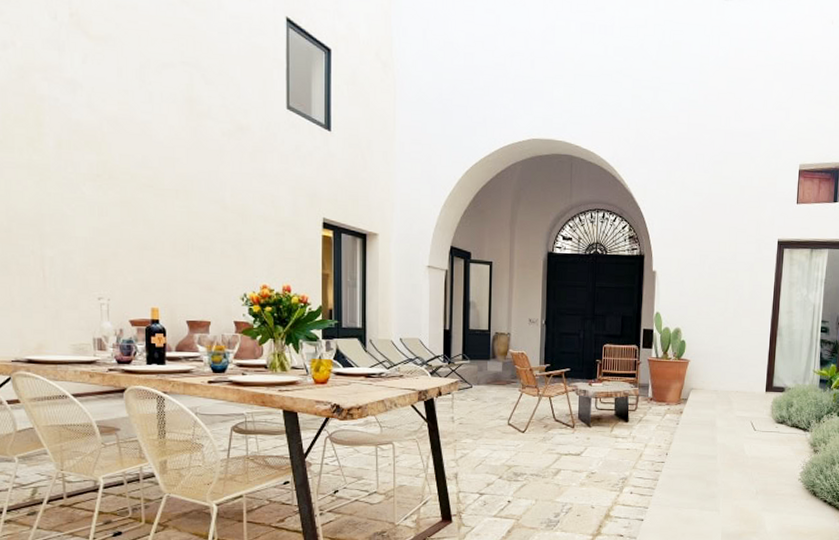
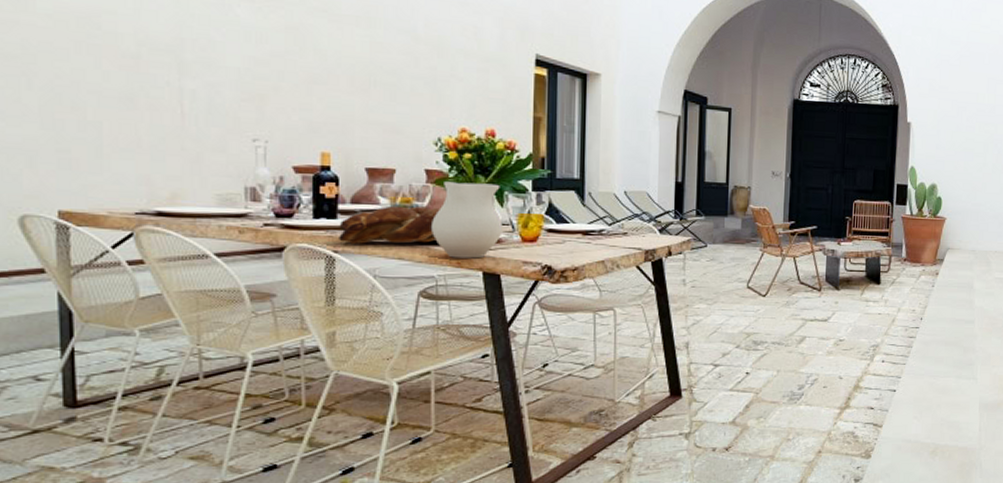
bread loaf: none [167,353,247,386] -> present [339,205,440,244]
ceramic pitcher: none [241,332,298,398] -> present [432,182,503,259]

